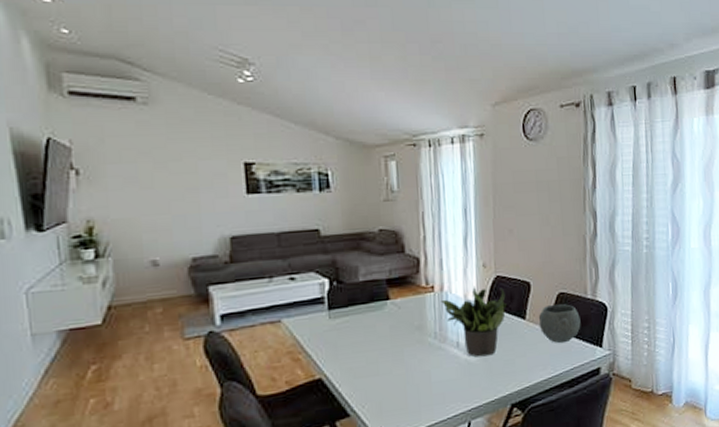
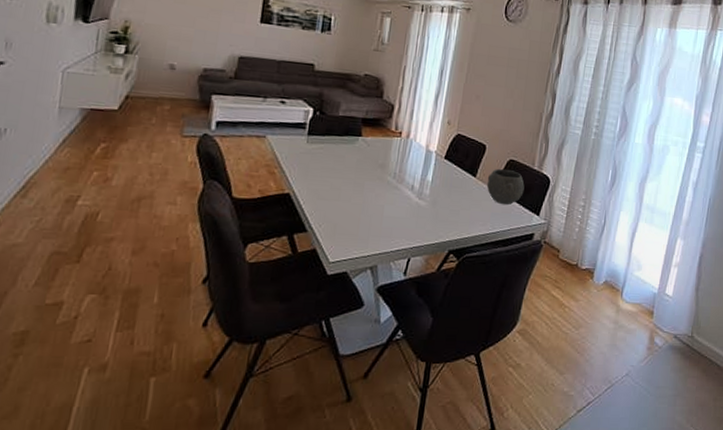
potted plant: present [441,285,508,357] -> none [405,138,463,203]

